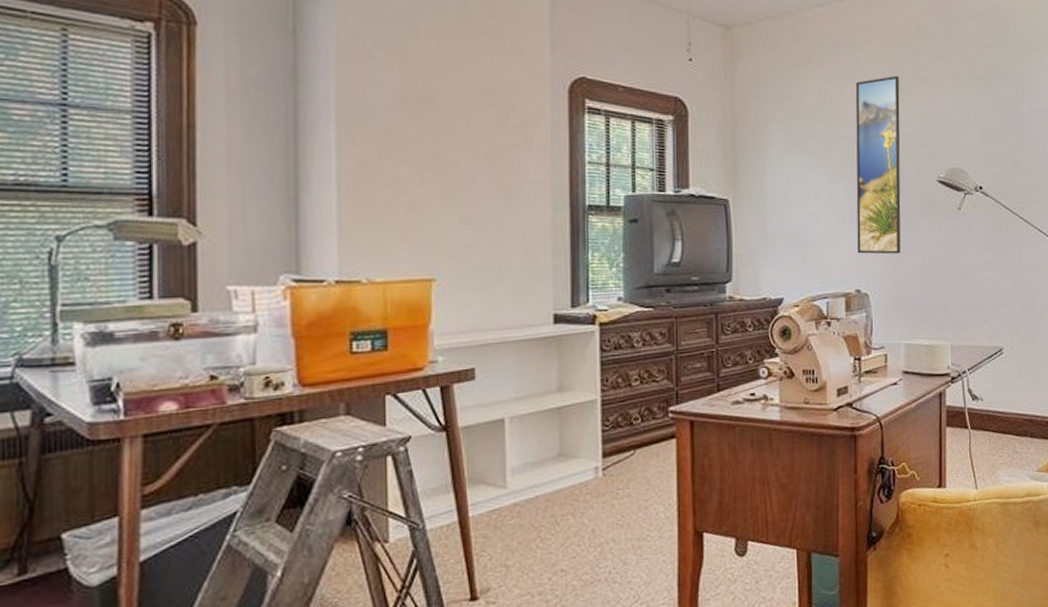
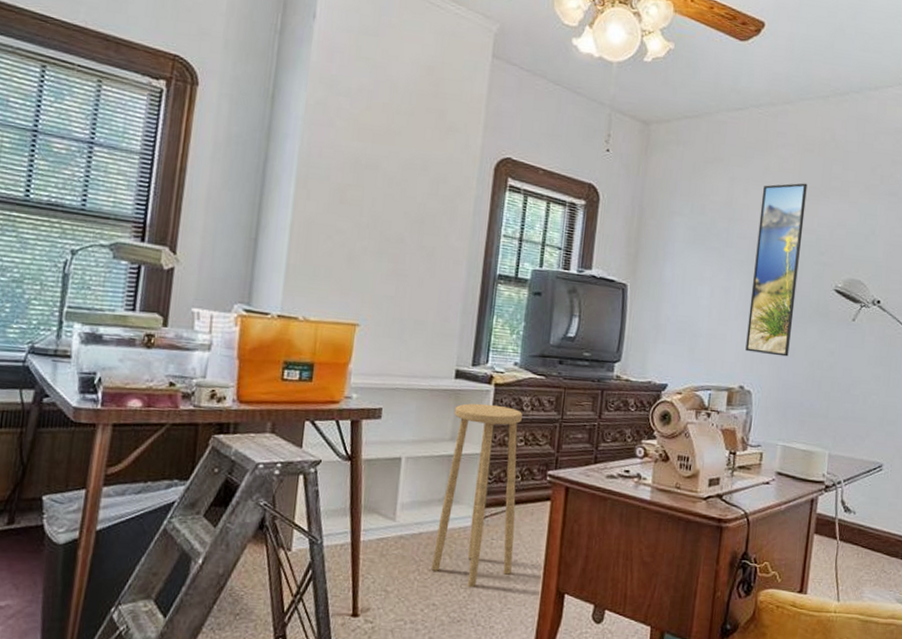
stool: none [554,345,643,546] -> present [431,403,522,588]

